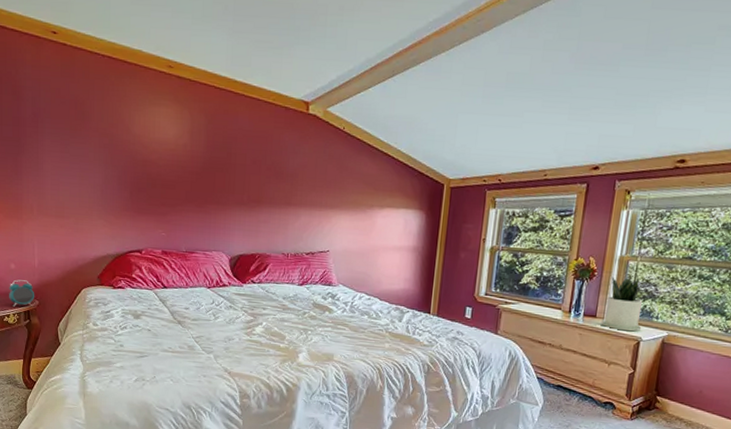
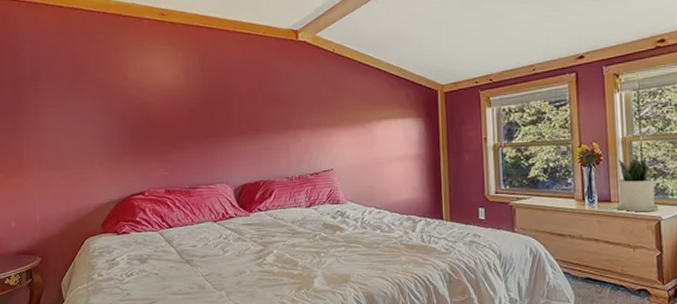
alarm clock: present [9,279,35,308] -> none [10,238,37,268]

